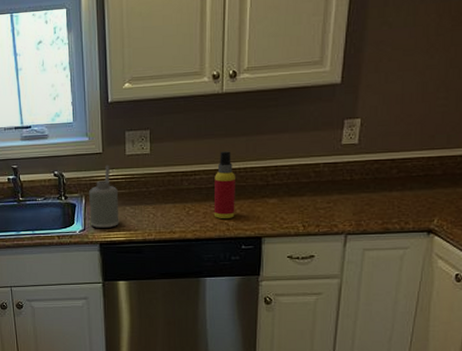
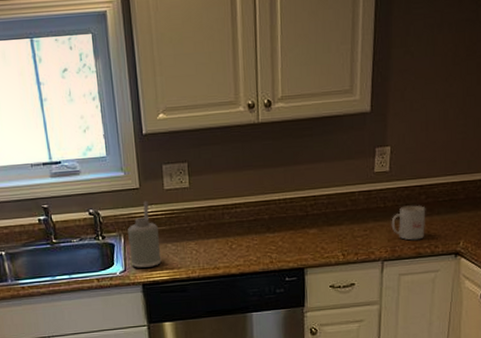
spray bottle: present [213,151,235,218] -> none [255,182,278,252]
mug: none [357,179,397,215] -> present [391,205,426,241]

